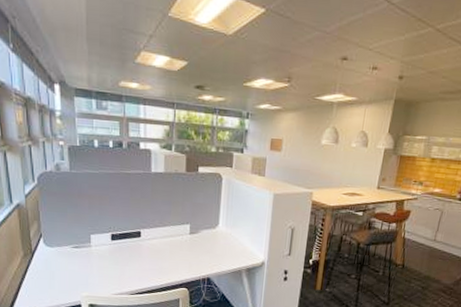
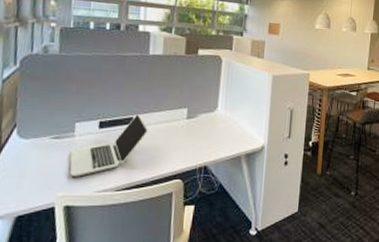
laptop: none [89,229,155,281] -> present [69,114,148,177]

